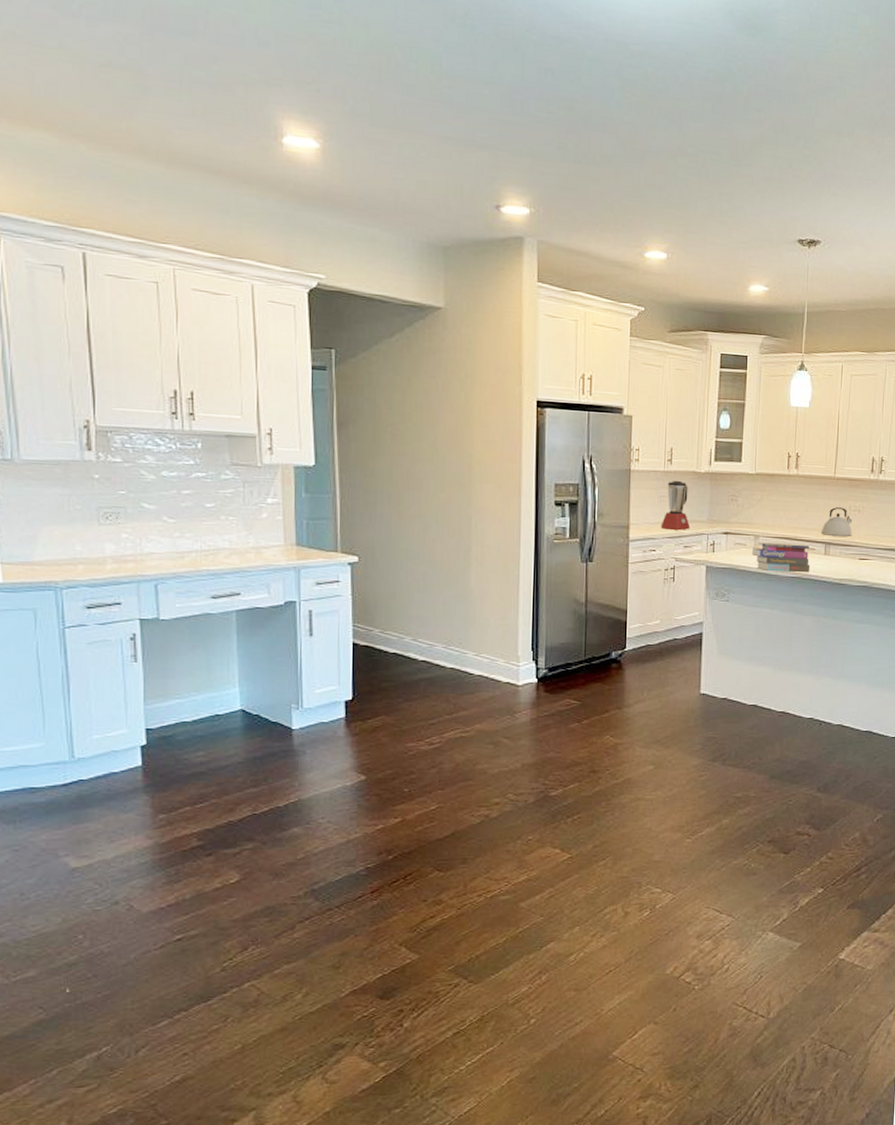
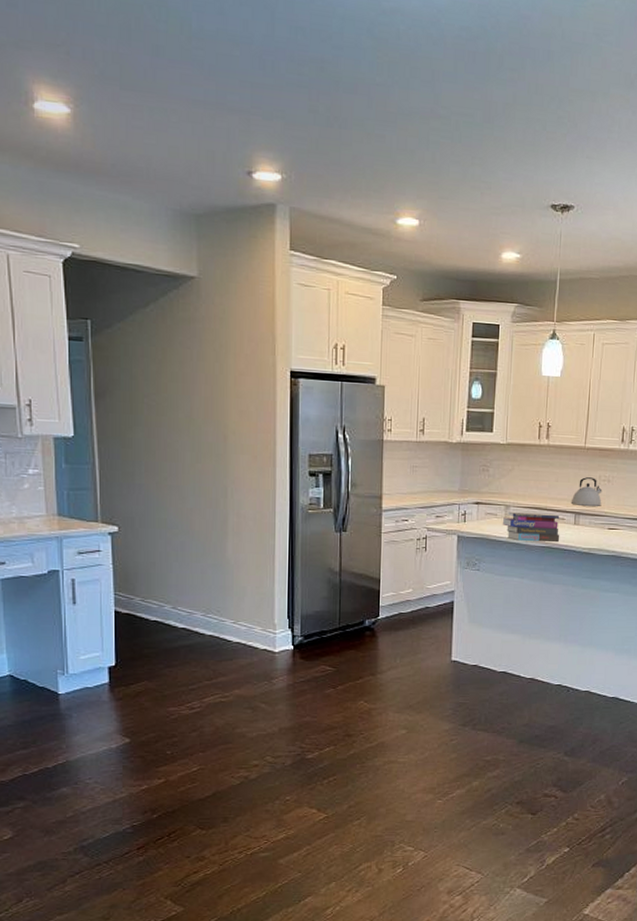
blender: present [661,480,690,531] -> none [413,450,441,501]

